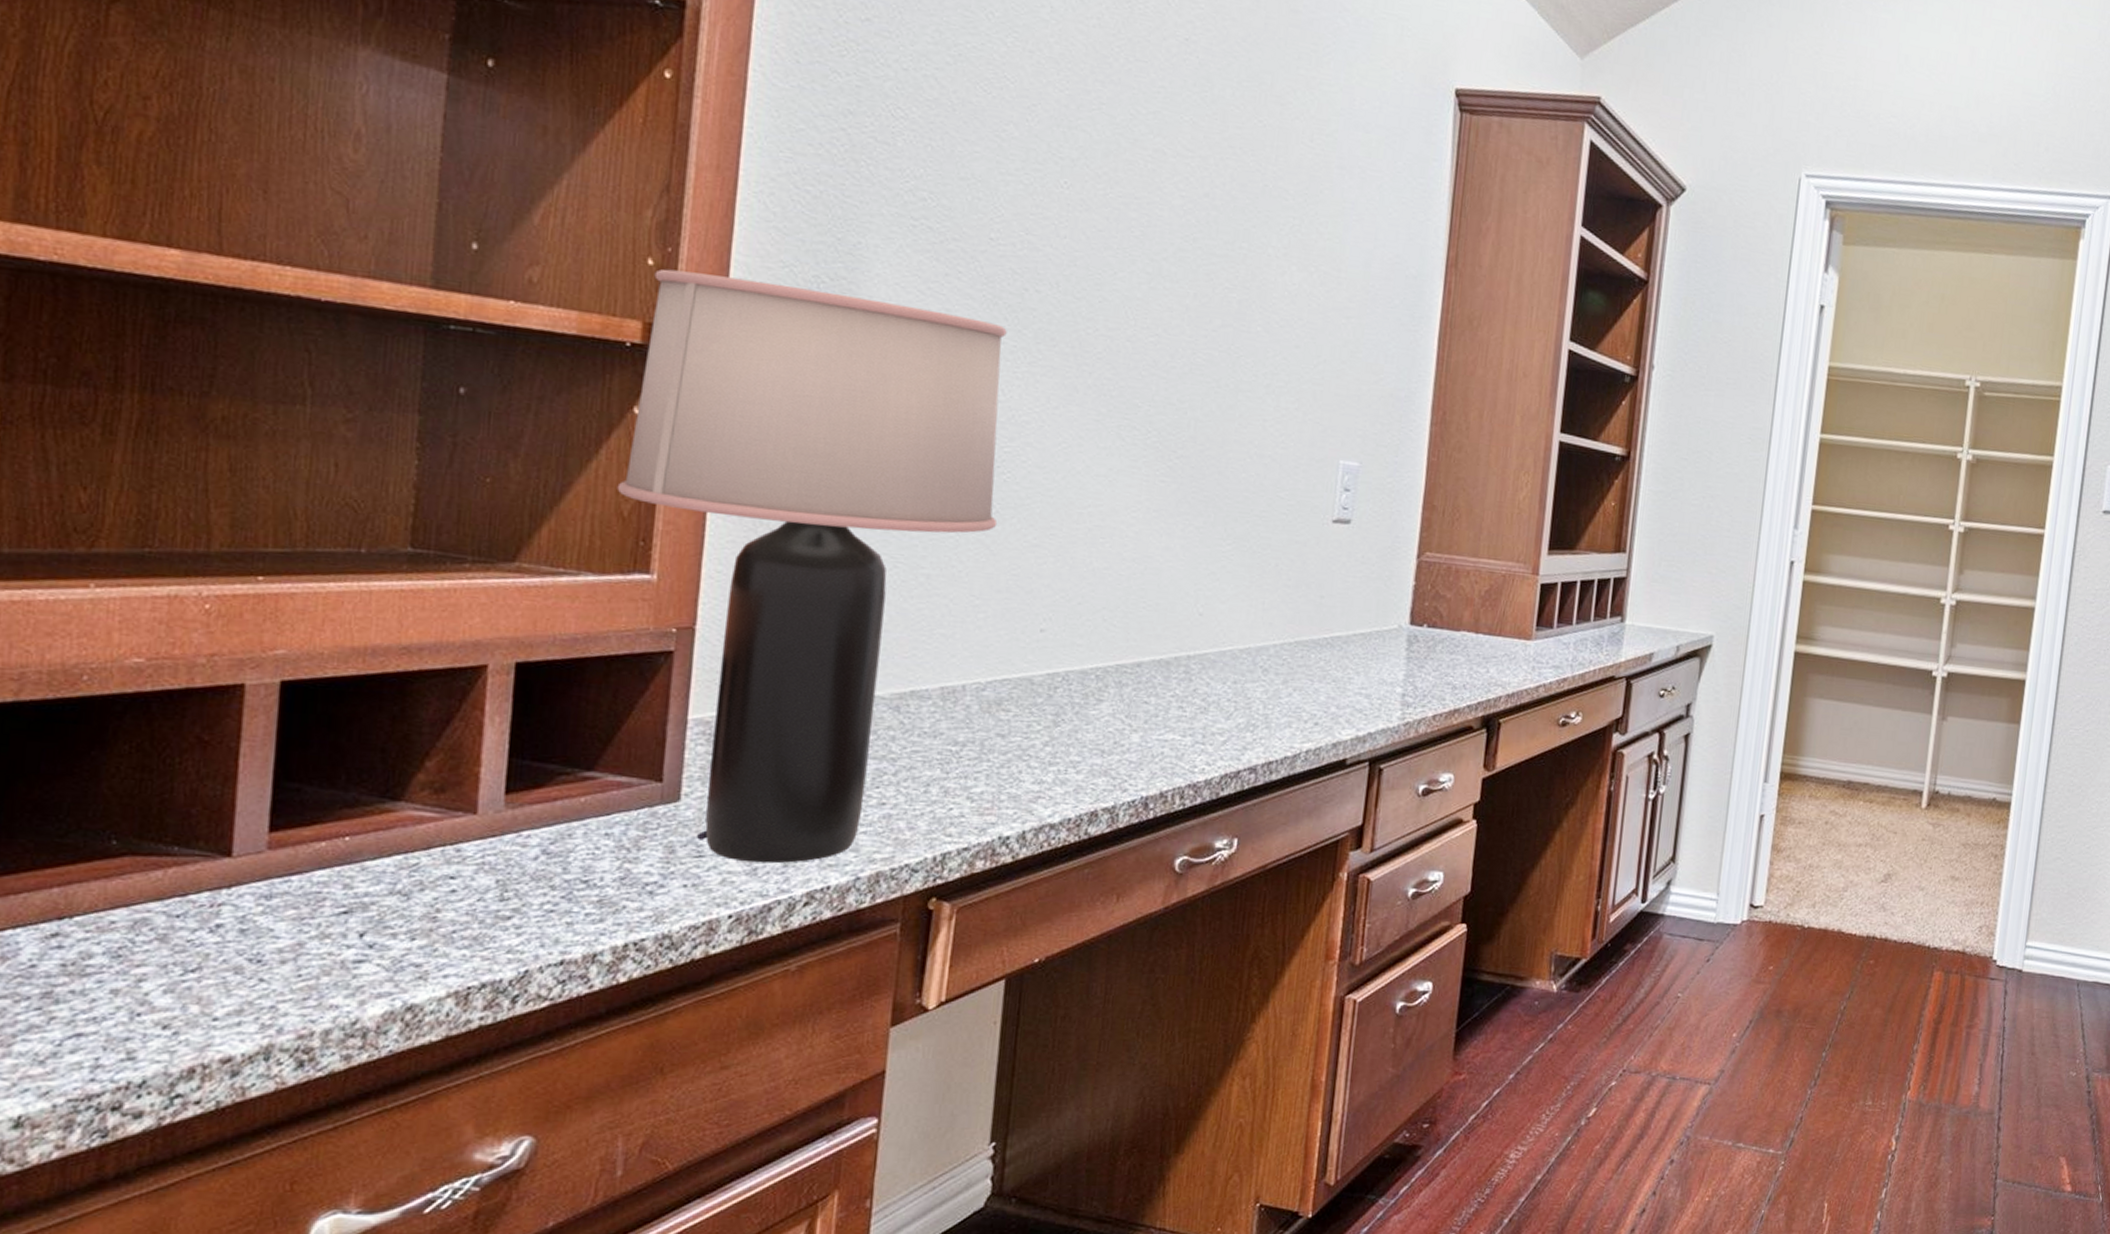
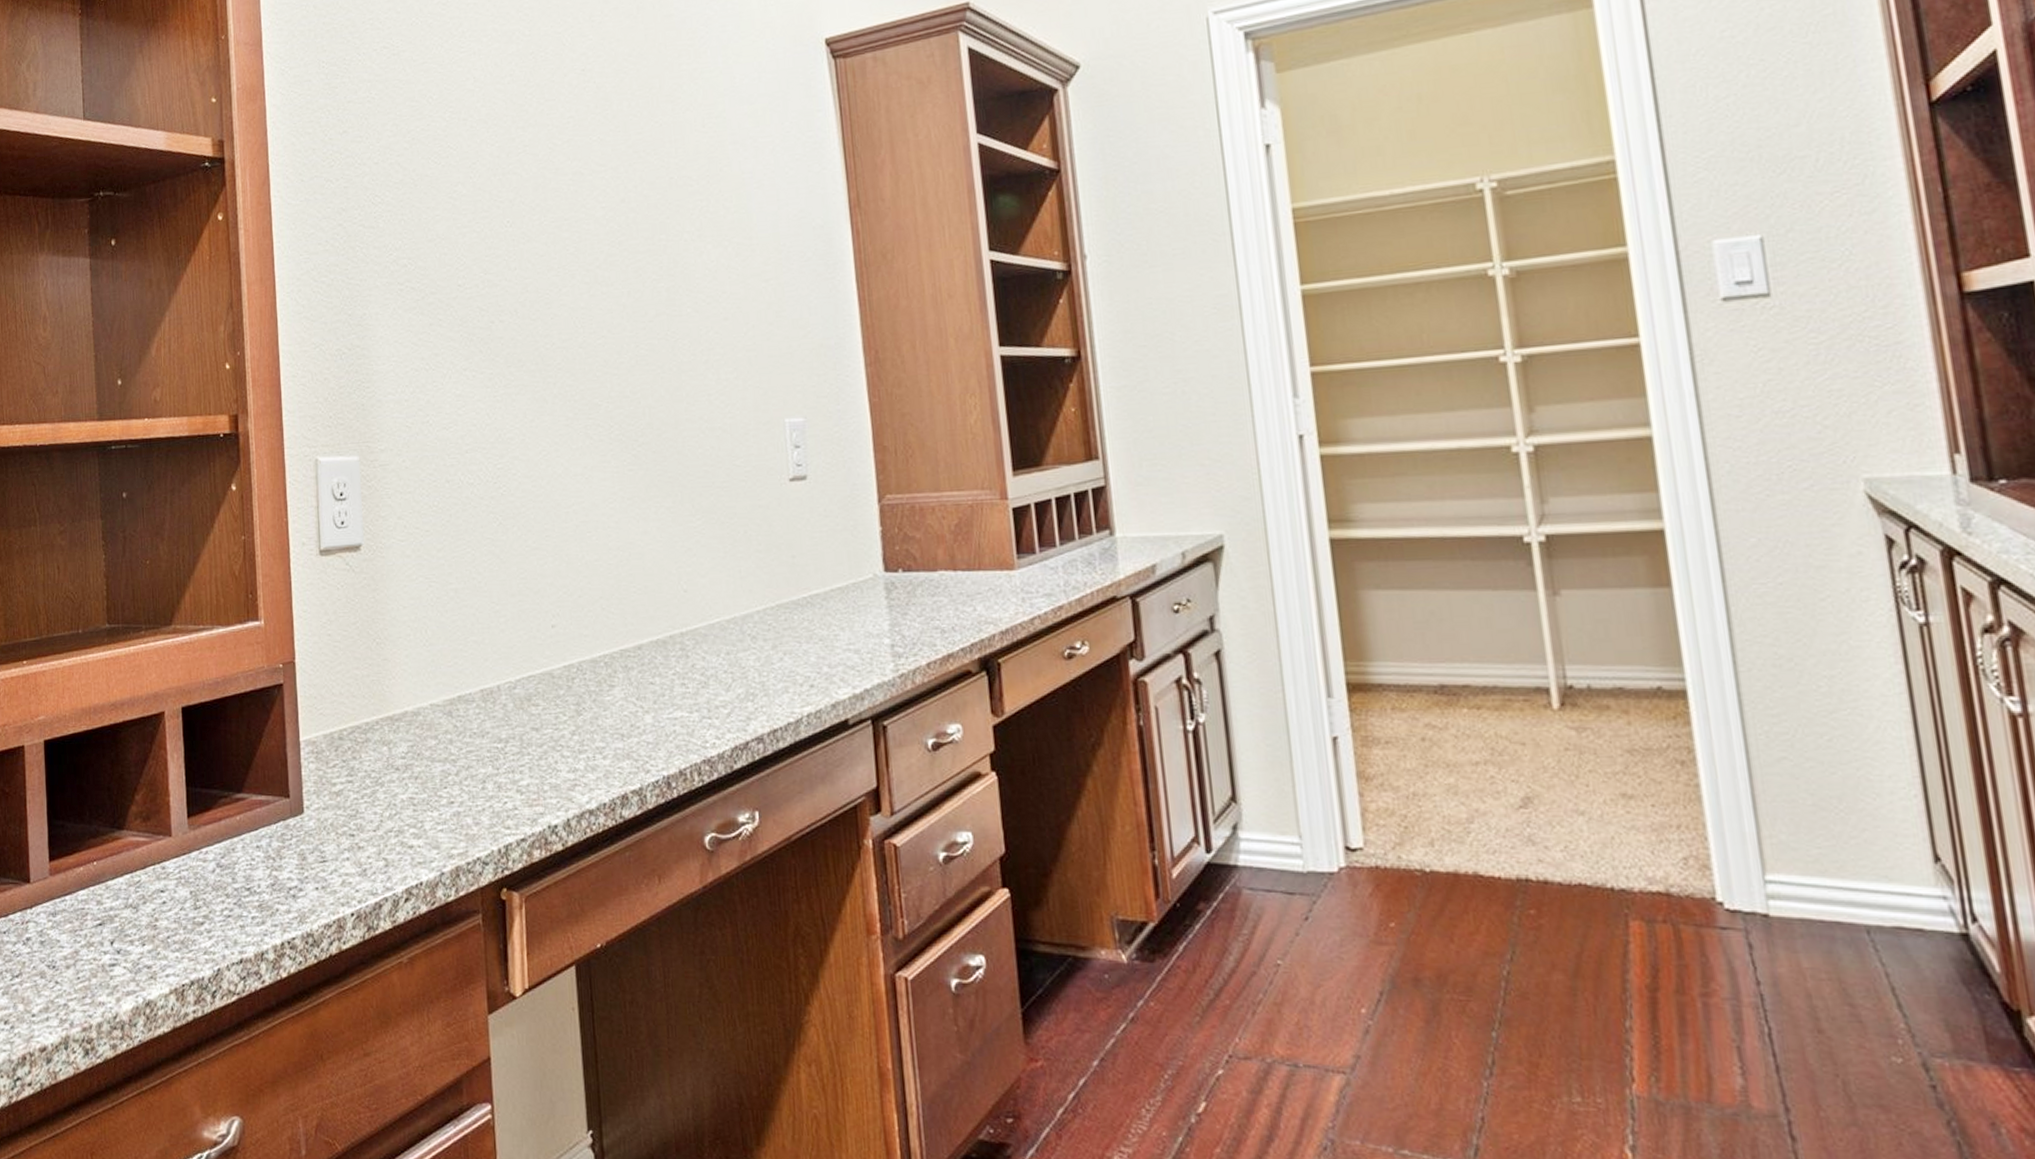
table lamp: present [617,269,1007,864] -> none [228,357,503,864]

